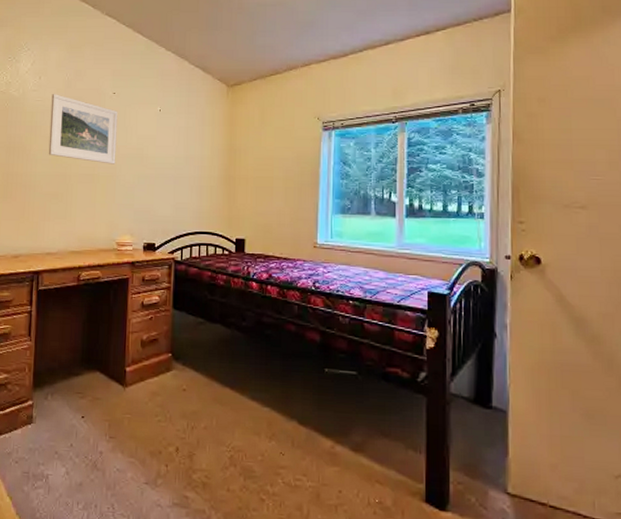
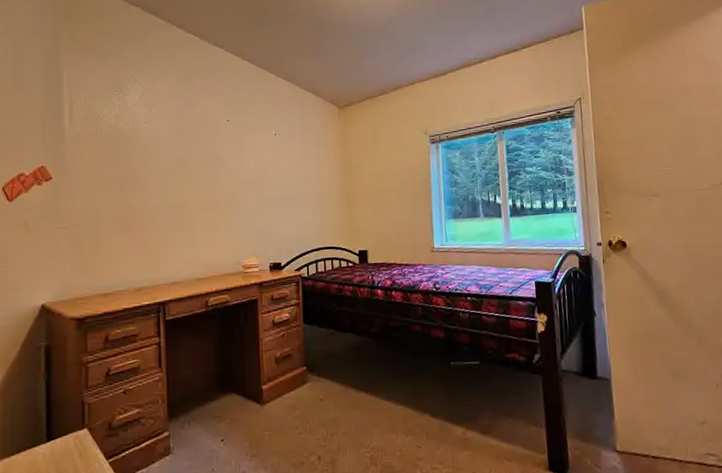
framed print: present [48,94,118,164] -> none [164,125,235,190]

